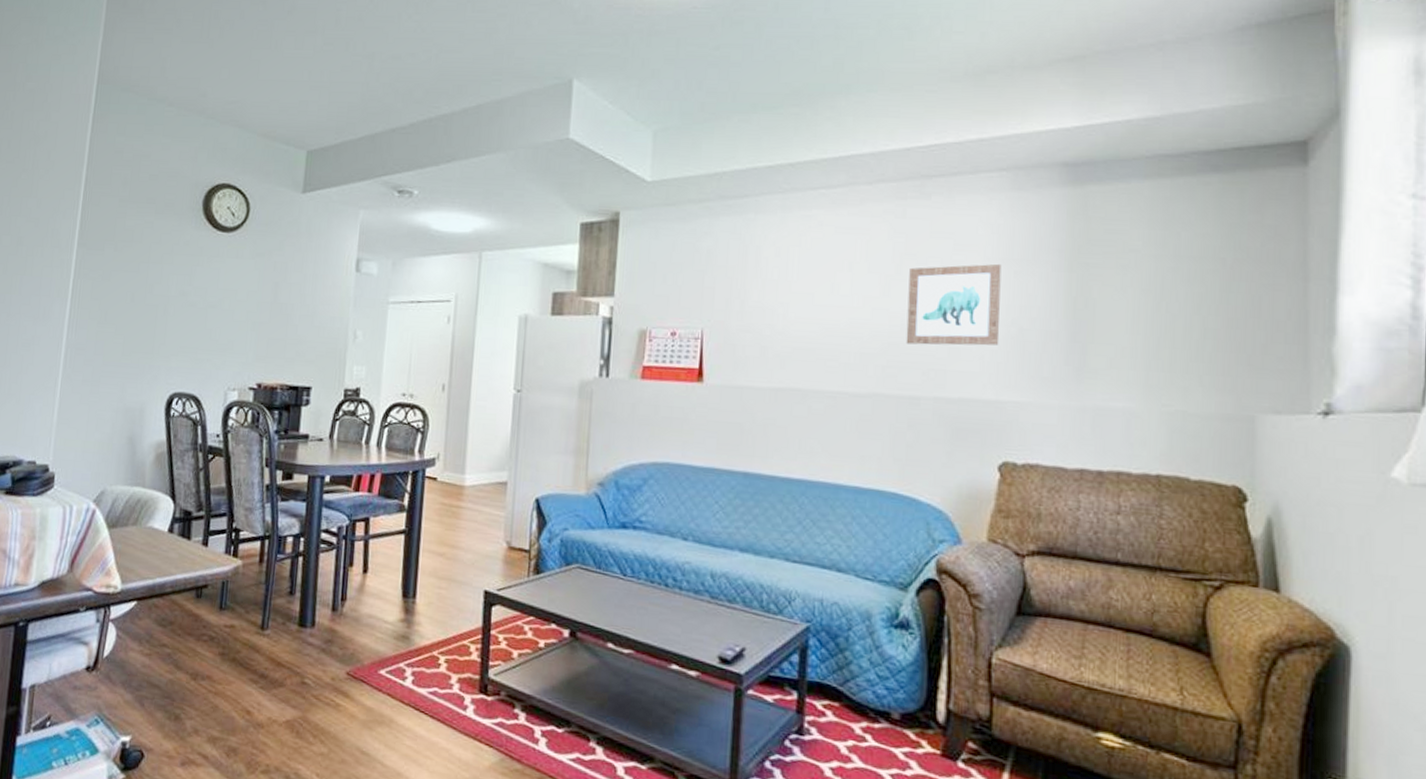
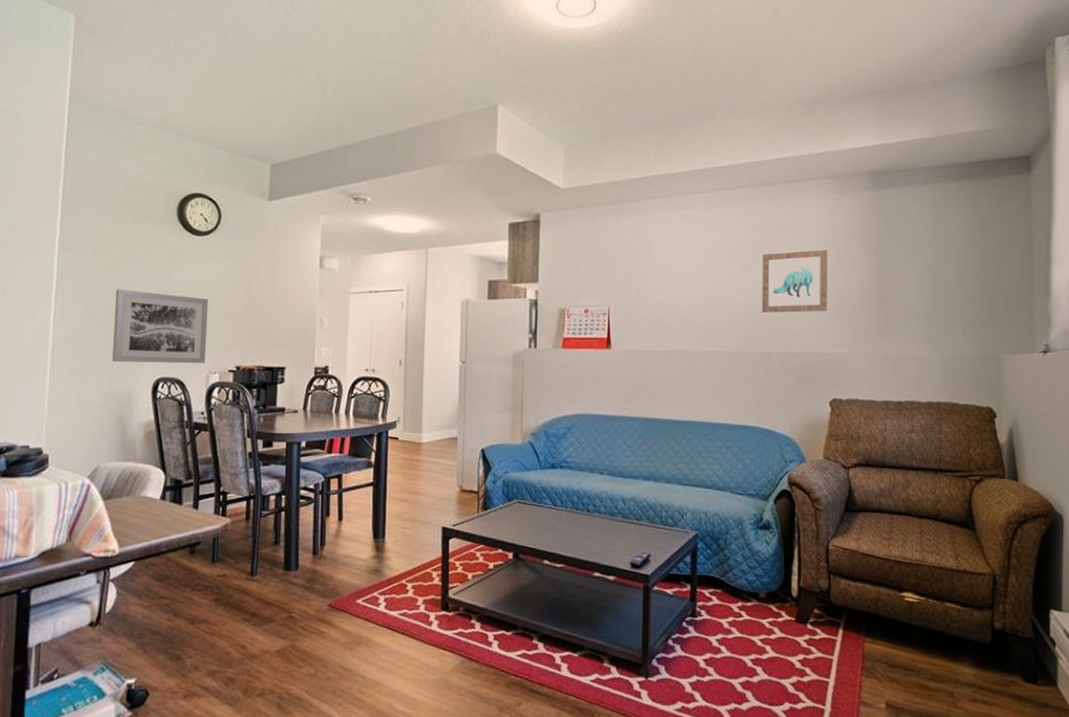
wall art: none [126,290,231,379] -> present [112,289,209,364]

